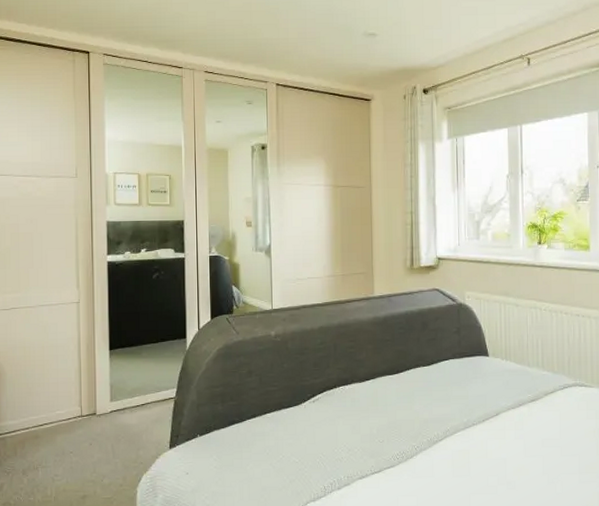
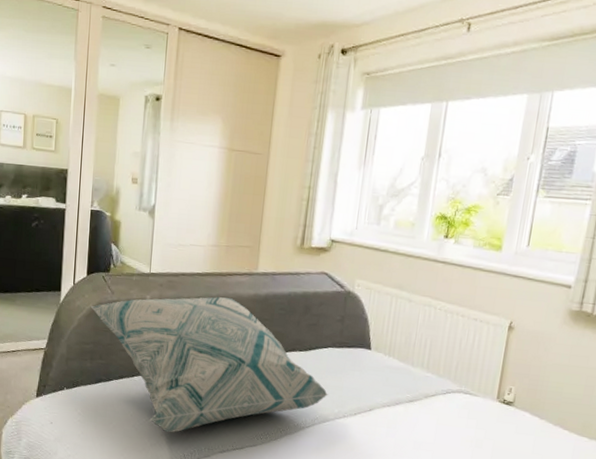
decorative pillow: none [217,324,456,466] -> present [90,297,329,433]

